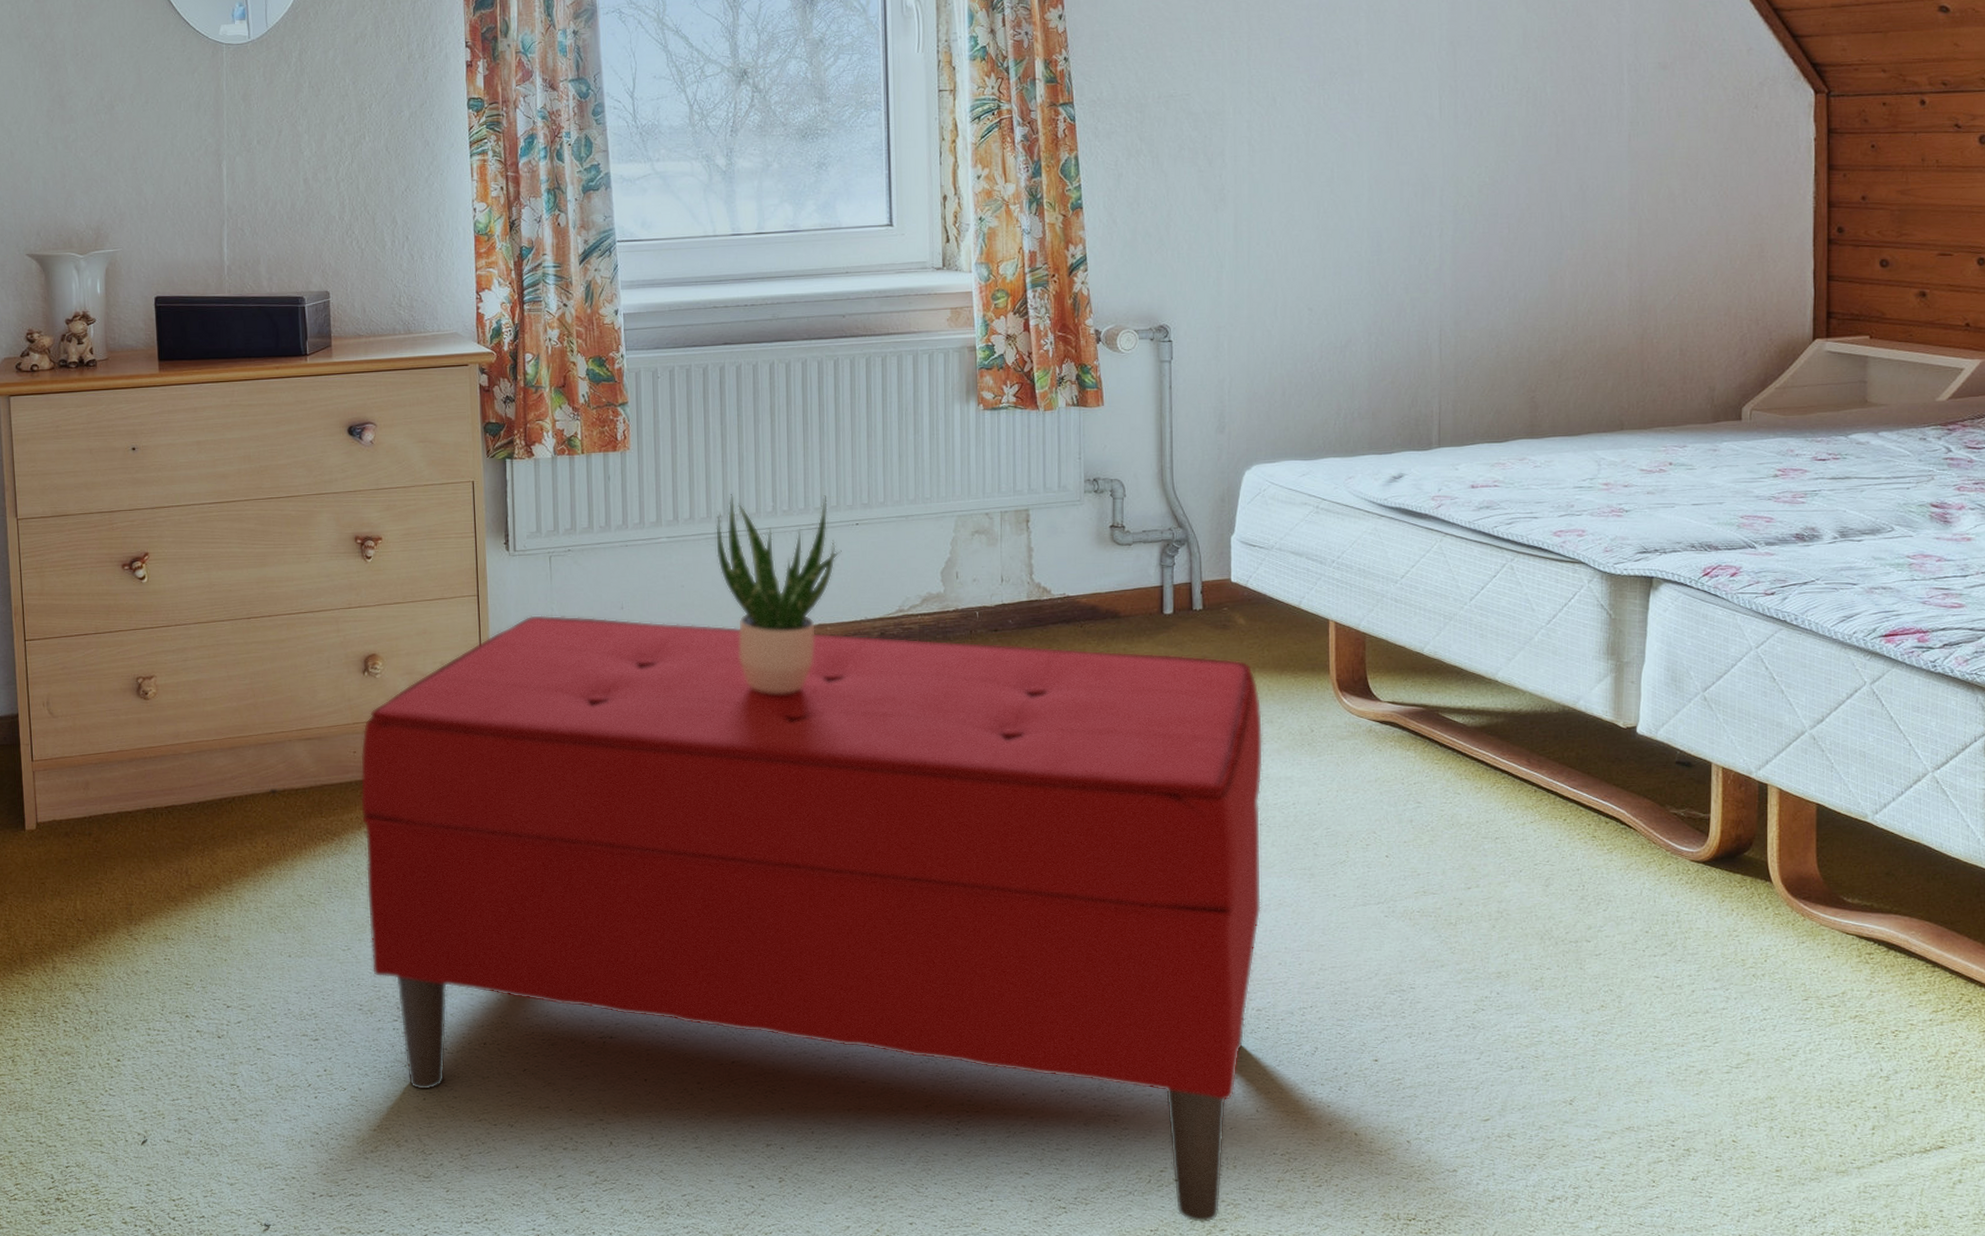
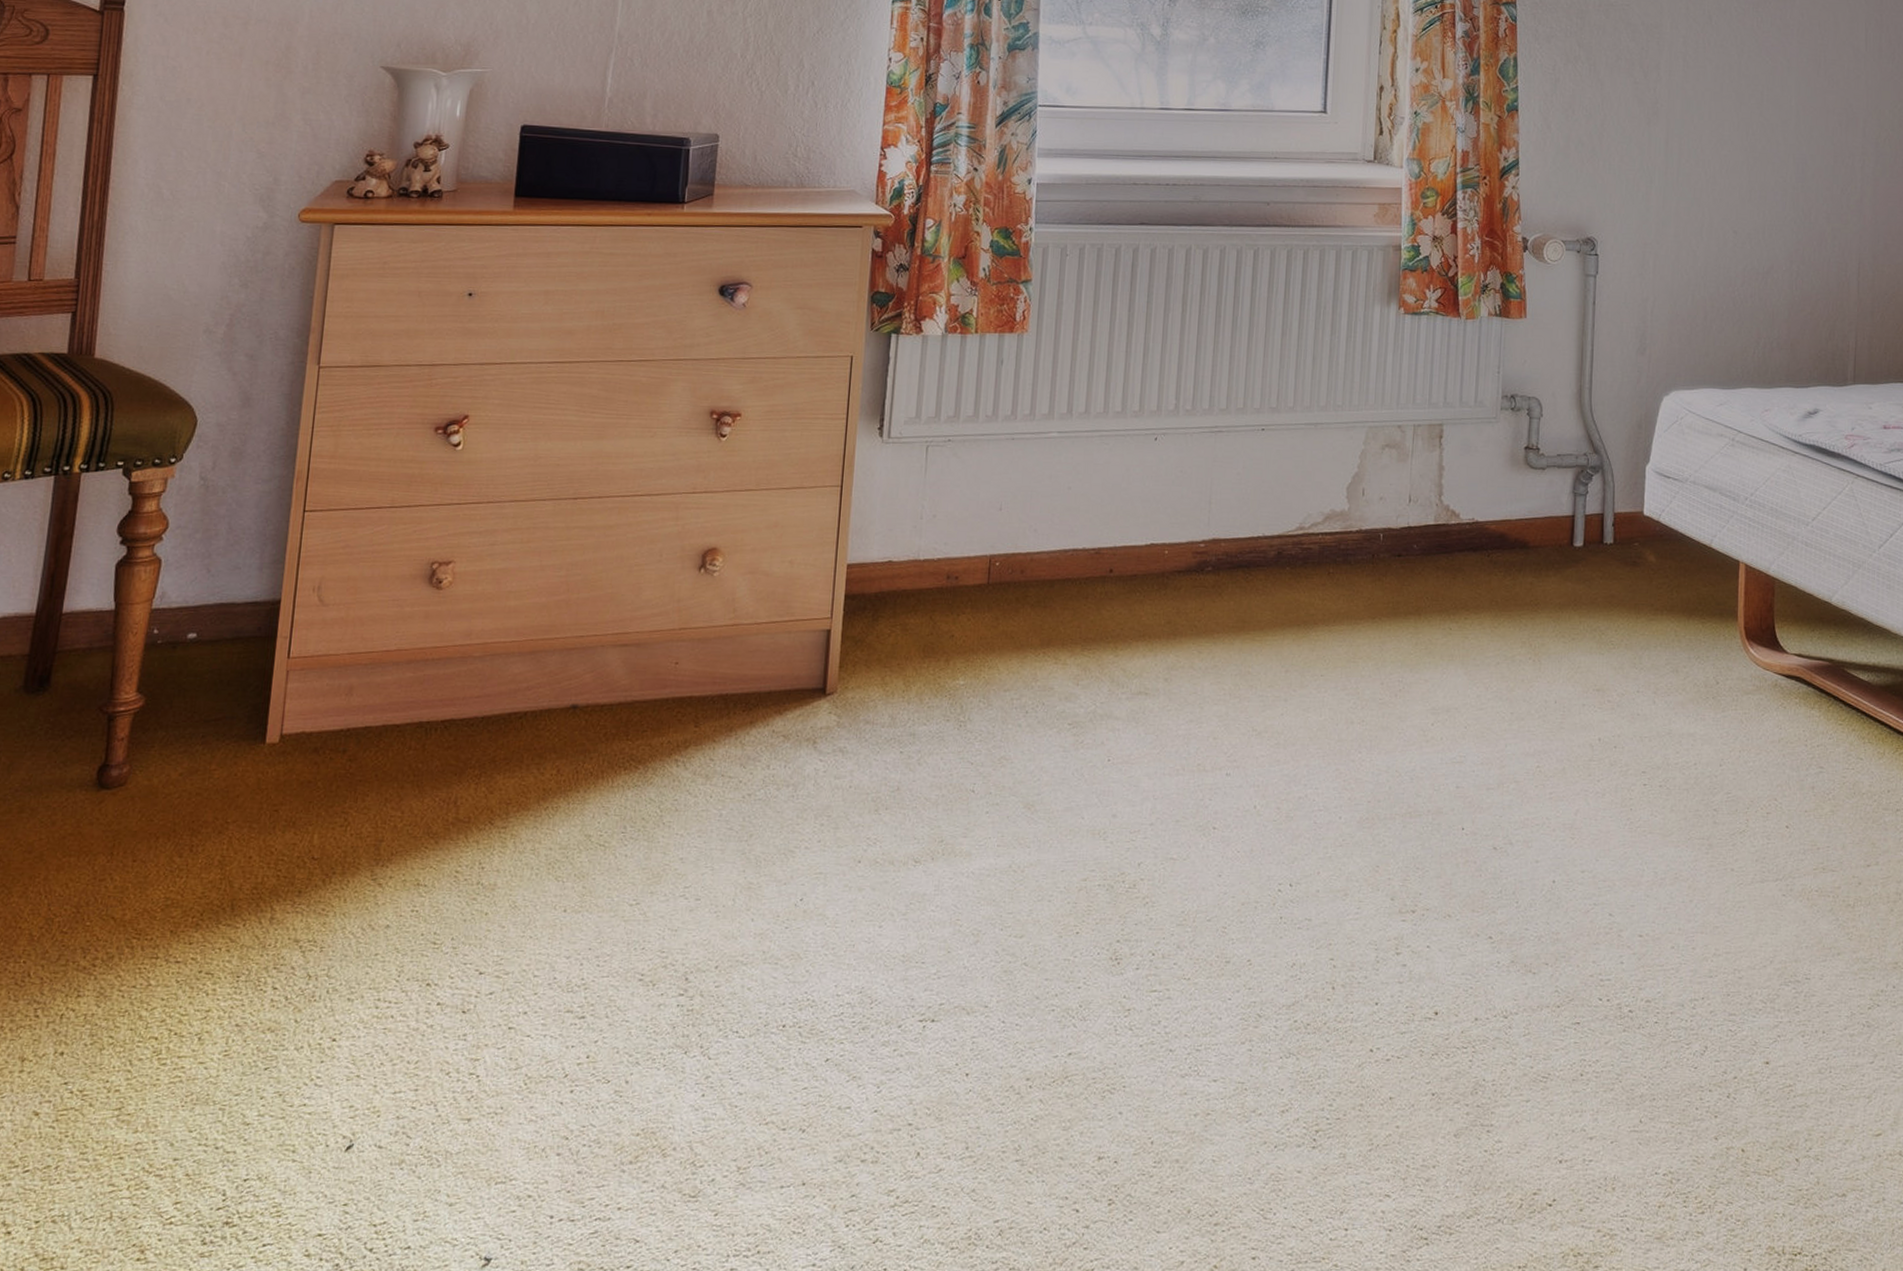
bench: present [360,615,1264,1223] -> none [661,512,1668,1258]
potted plant: present [715,494,842,694] -> none [1109,388,1244,617]

